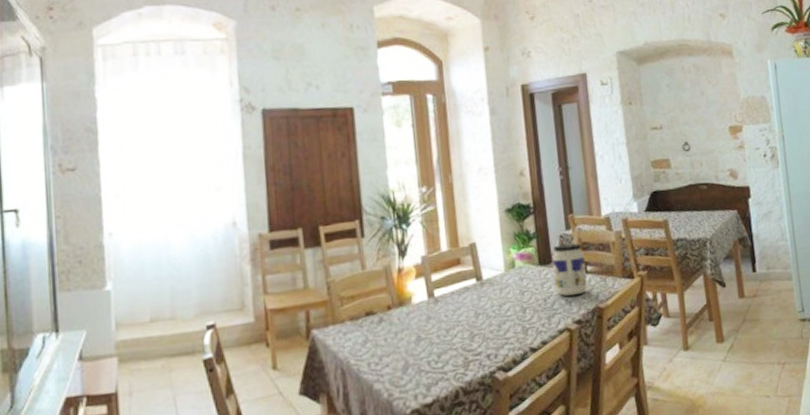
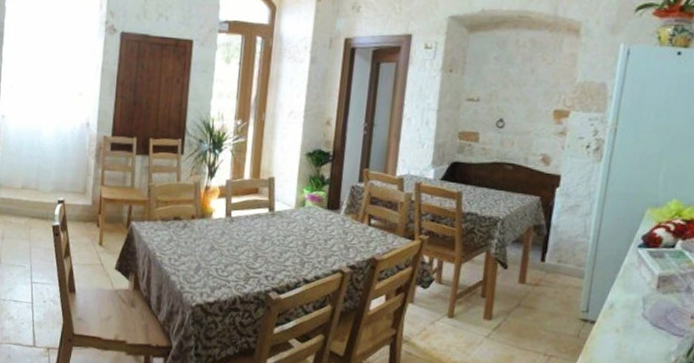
jar: present [552,243,588,296] -> none [336,195,371,243]

